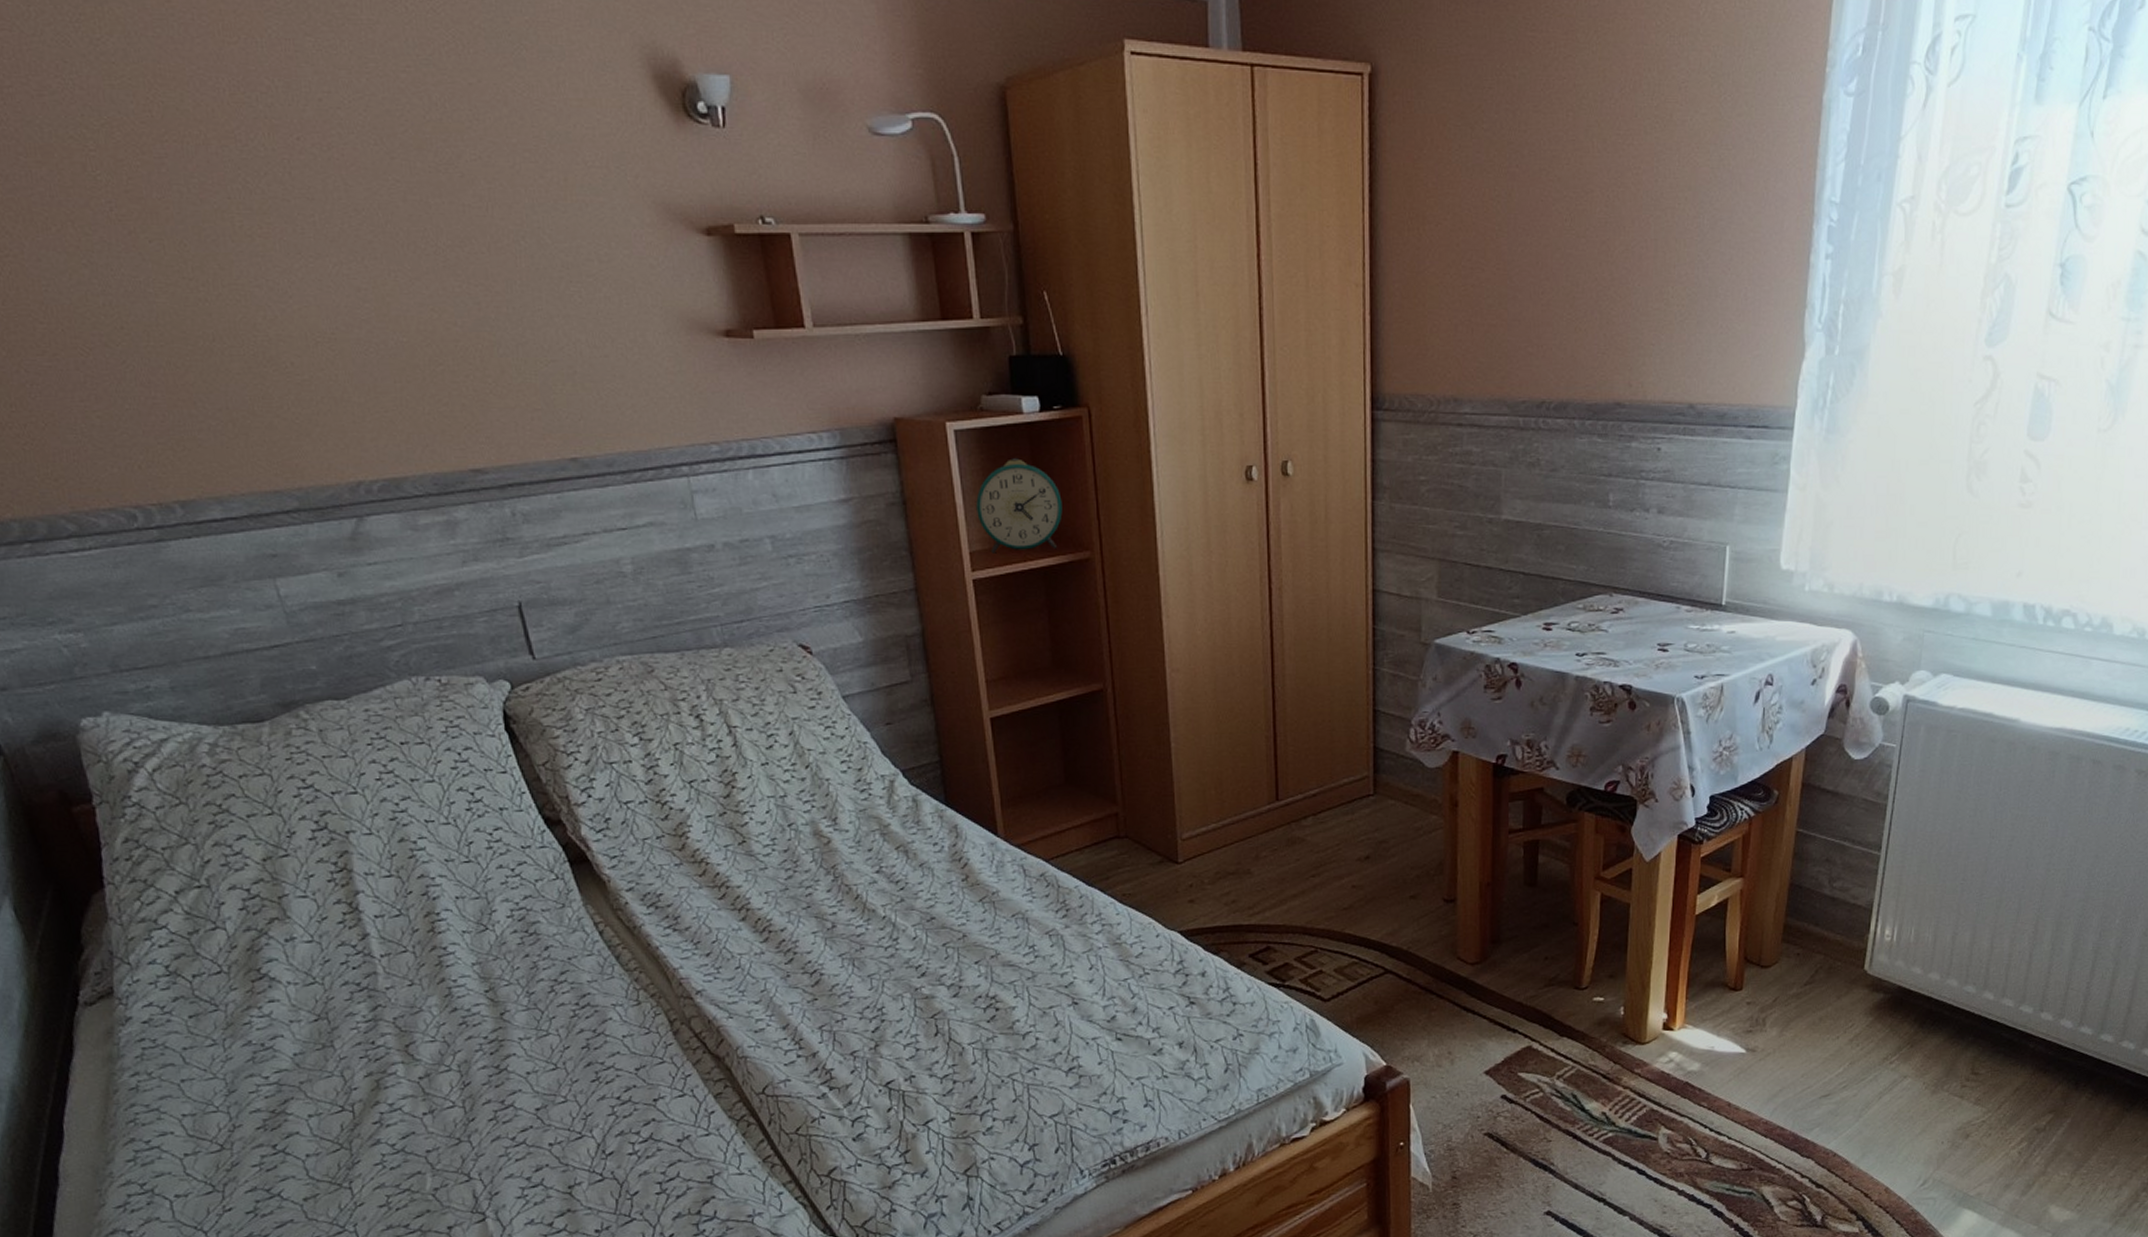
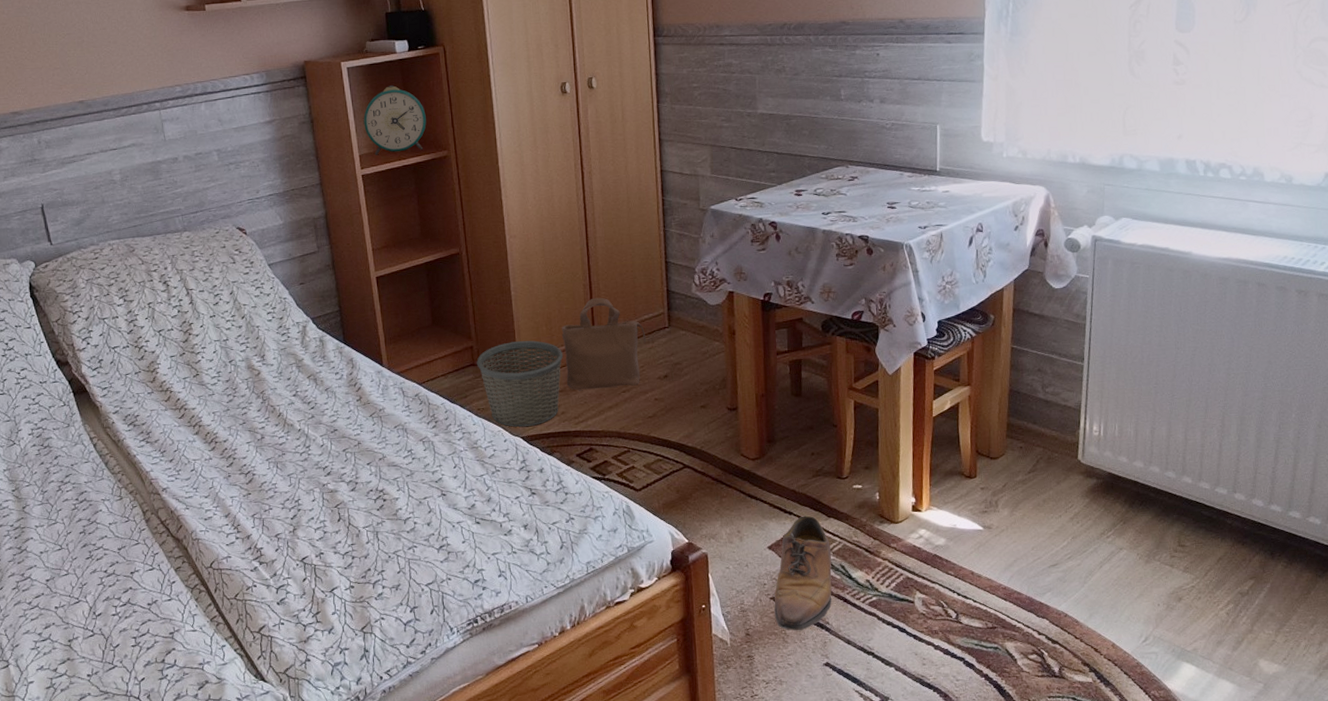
basket: none [1123,807,1237,919] -> present [477,340,564,428]
tote bag: none [1235,754,1345,873] -> present [561,297,647,390]
shoe: none [1488,1033,1562,1174] -> present [774,515,832,631]

